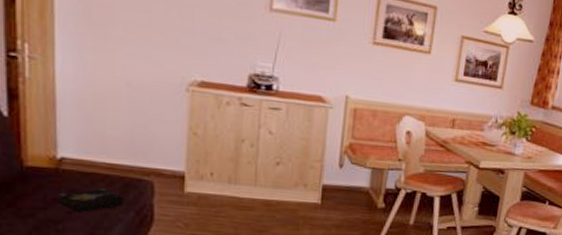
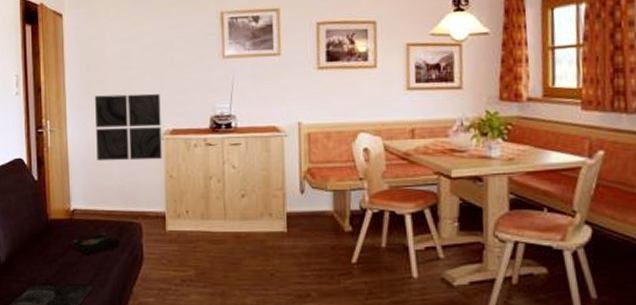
wall art: none [96,24,188,114] -> present [94,93,162,162]

